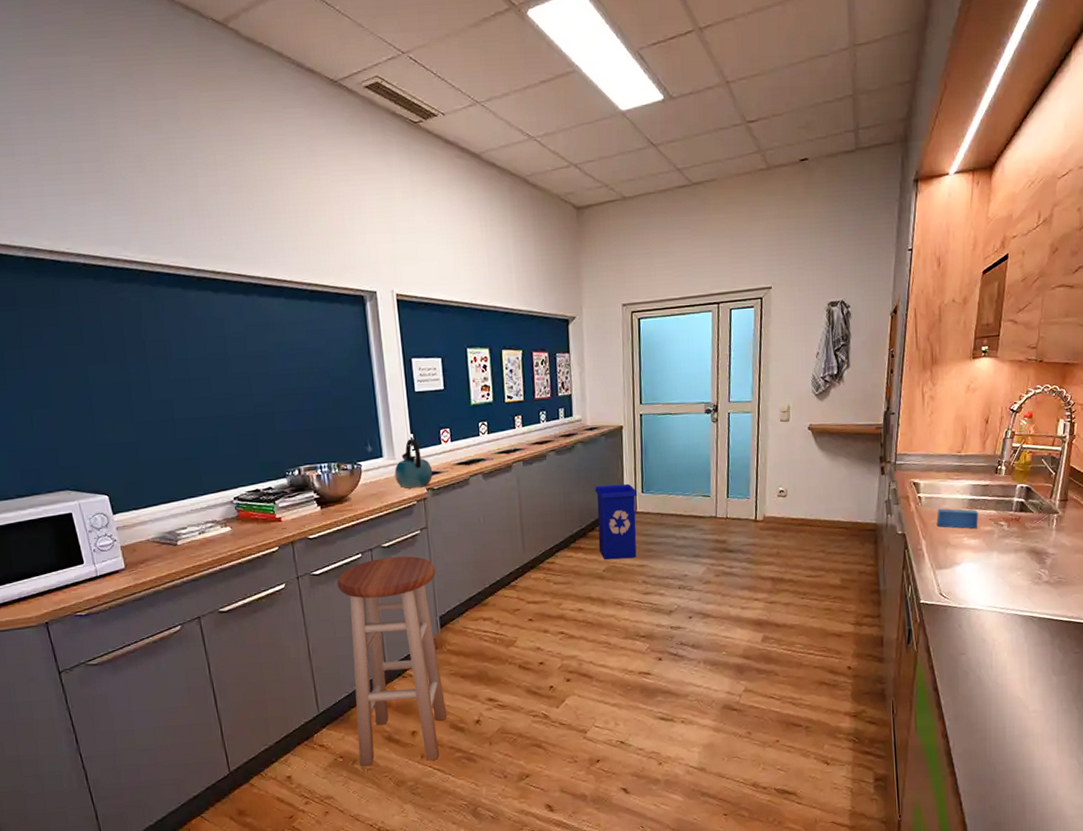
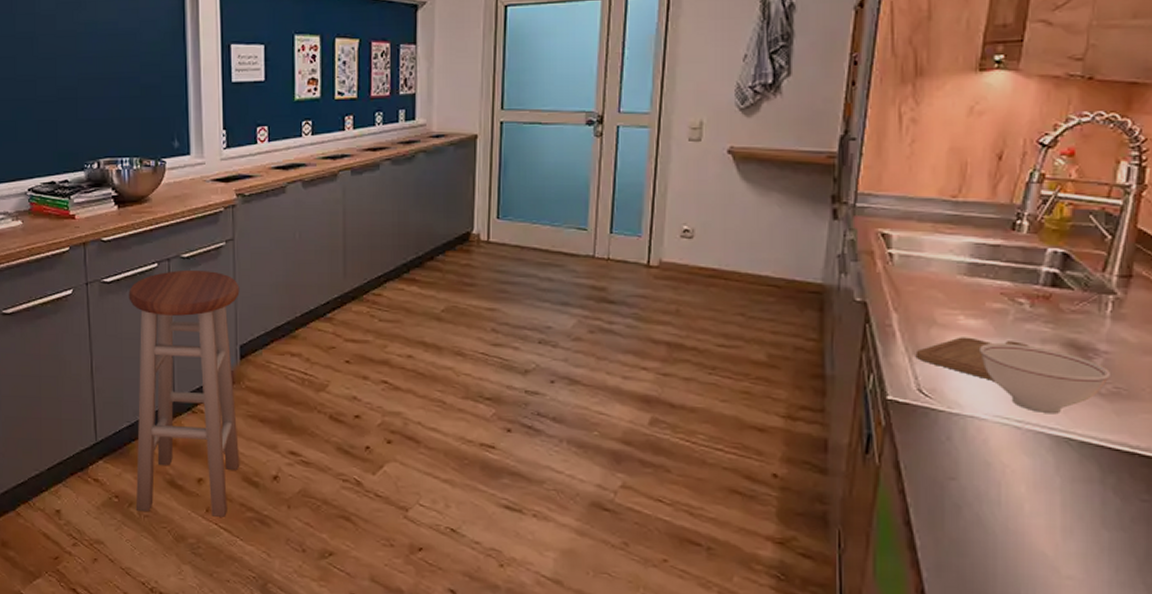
kettle: present [394,438,433,489] -> none [201,135,245,192]
recycling bin: present [595,483,638,560] -> none [437,206,492,299]
sponge: present [936,508,979,529] -> none [915,271,984,305]
chopping board: none [937,552,1008,582] -> present [915,337,1029,381]
bowl: none [976,554,1057,601] -> present [978,342,1112,415]

